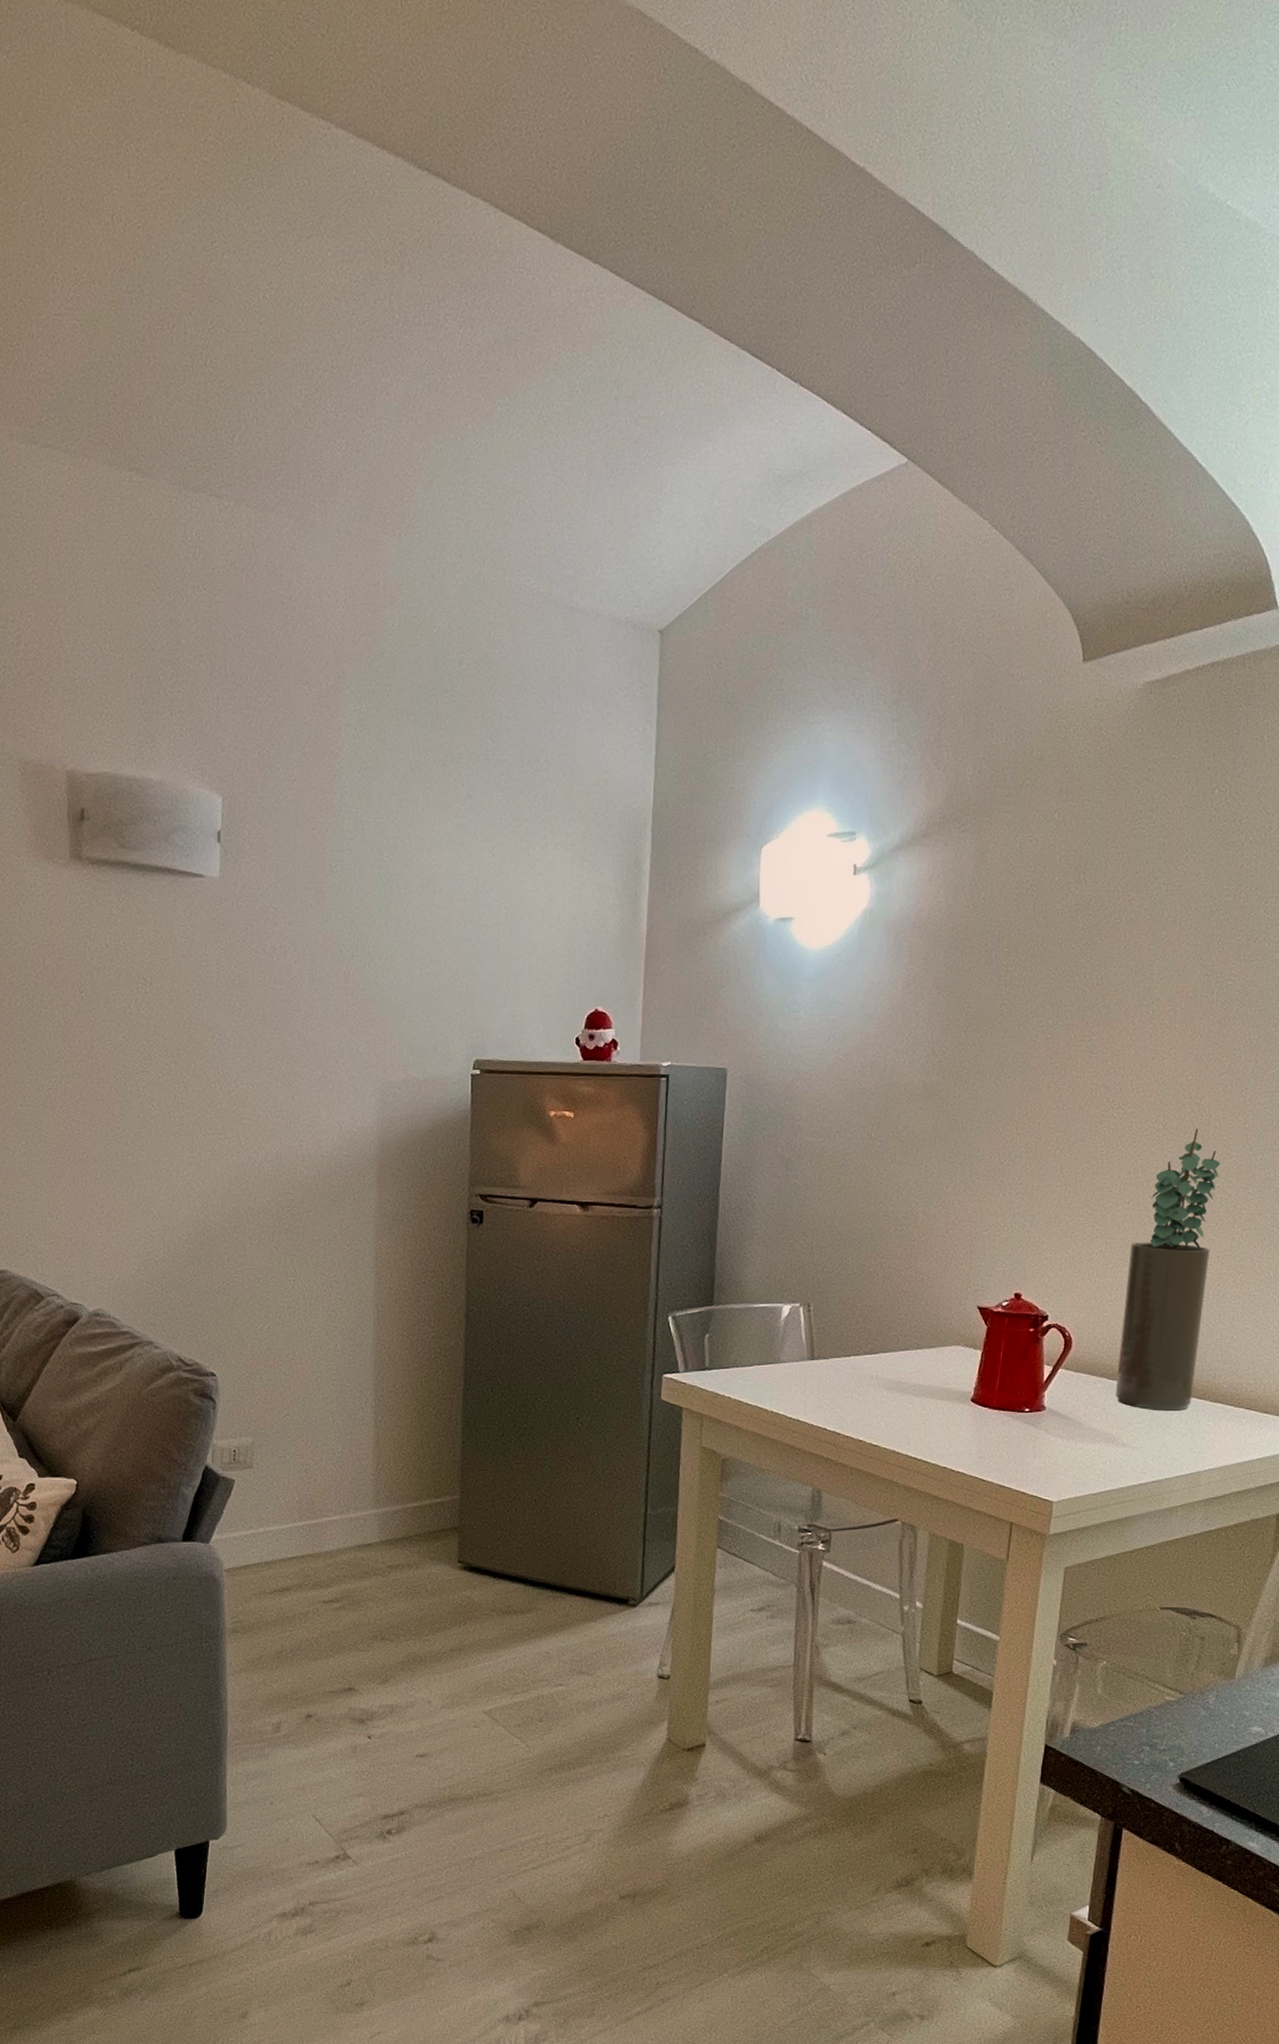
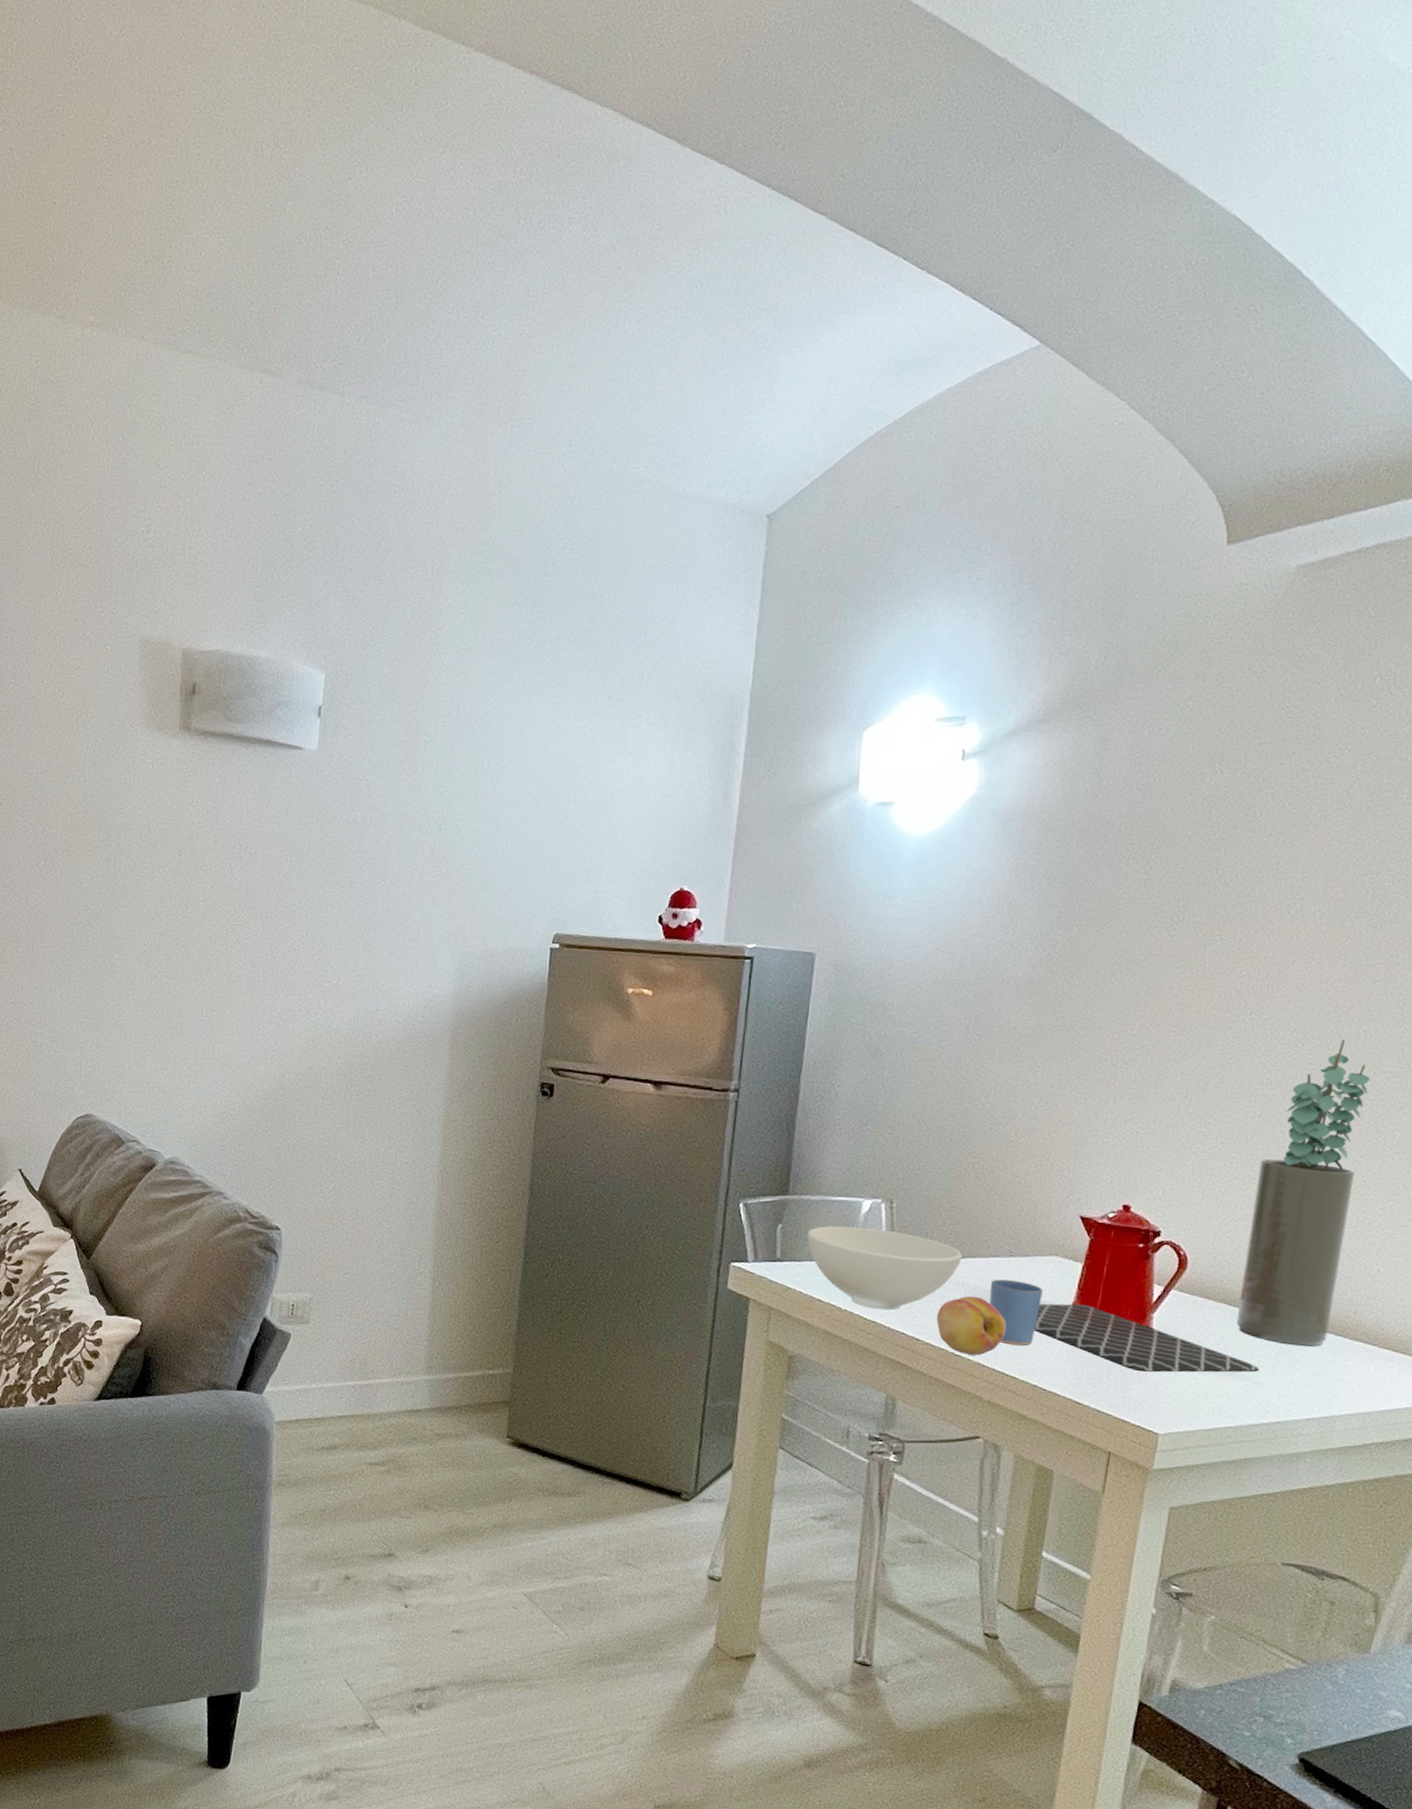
bowl: none [733,1331,875,1409] -> present [807,1226,962,1311]
fruit: none [854,1389,917,1444] -> present [936,1296,1007,1356]
mug: none [901,1371,948,1432] -> present [989,1279,1043,1346]
placemat: none [941,1388,1136,1446] -> present [1034,1303,1259,1372]

